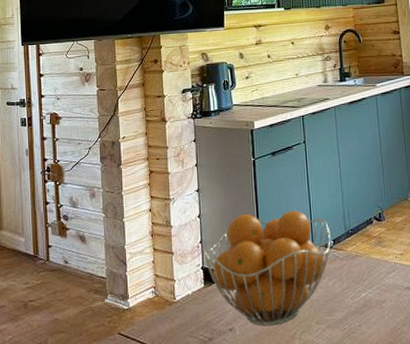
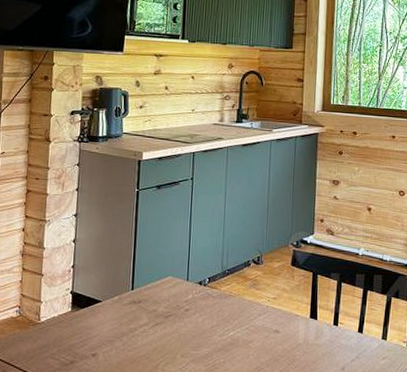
fruit basket: present [202,210,331,326] -> none [73,243,207,355]

